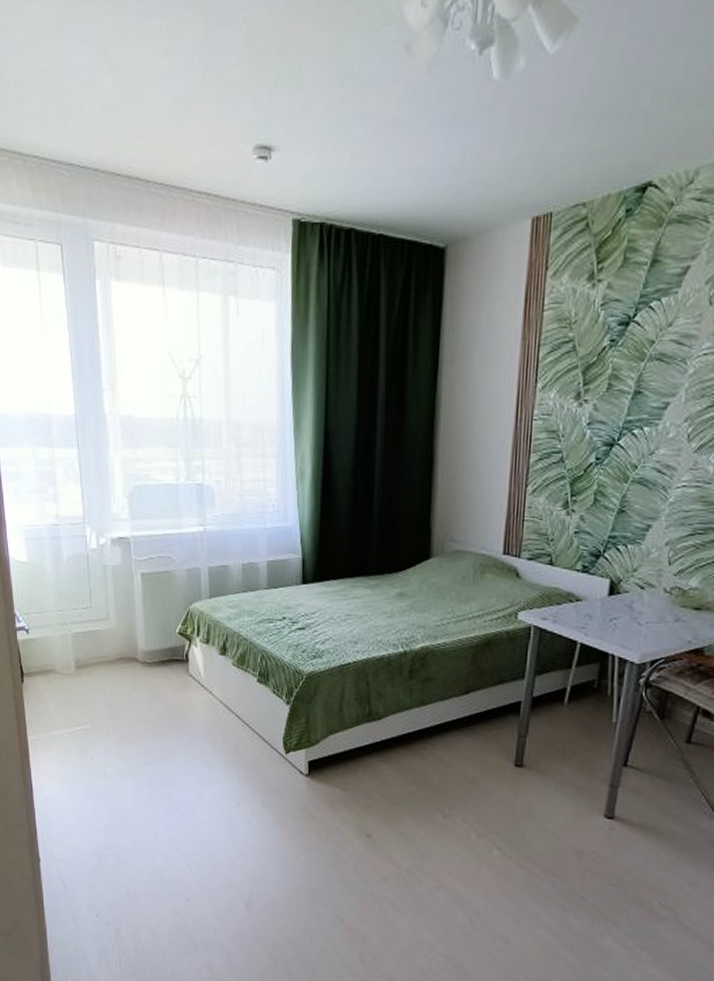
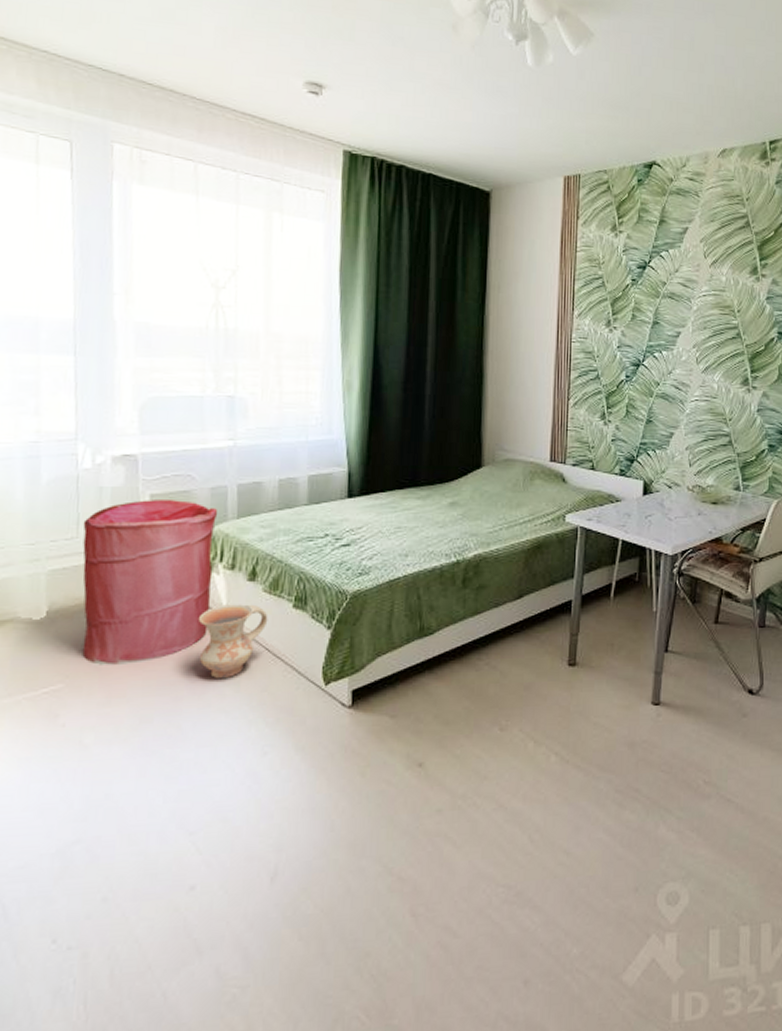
laundry hamper: none [94,578,194,716] -> present [82,500,218,665]
ceramic jug: none [182,673,237,736] -> present [198,604,268,678]

